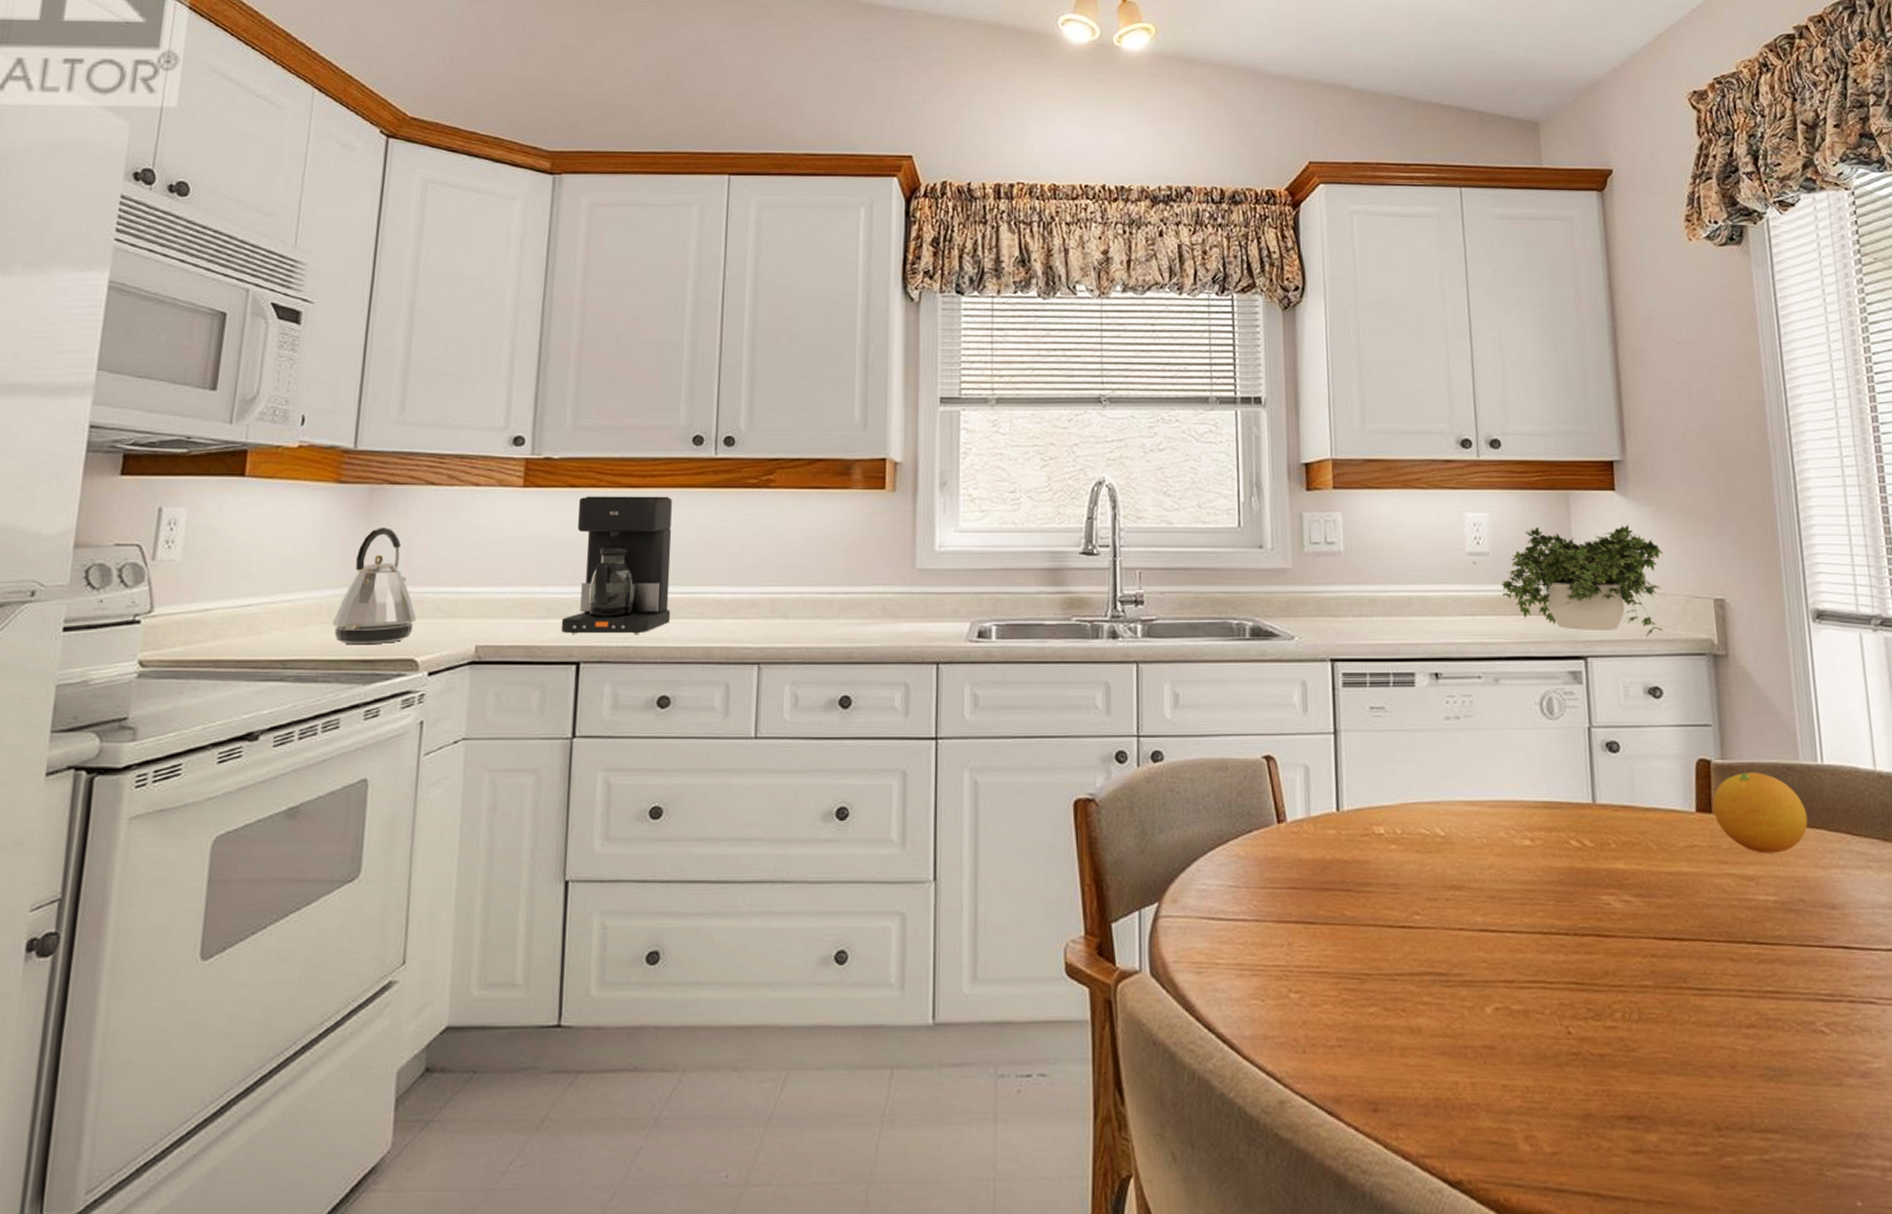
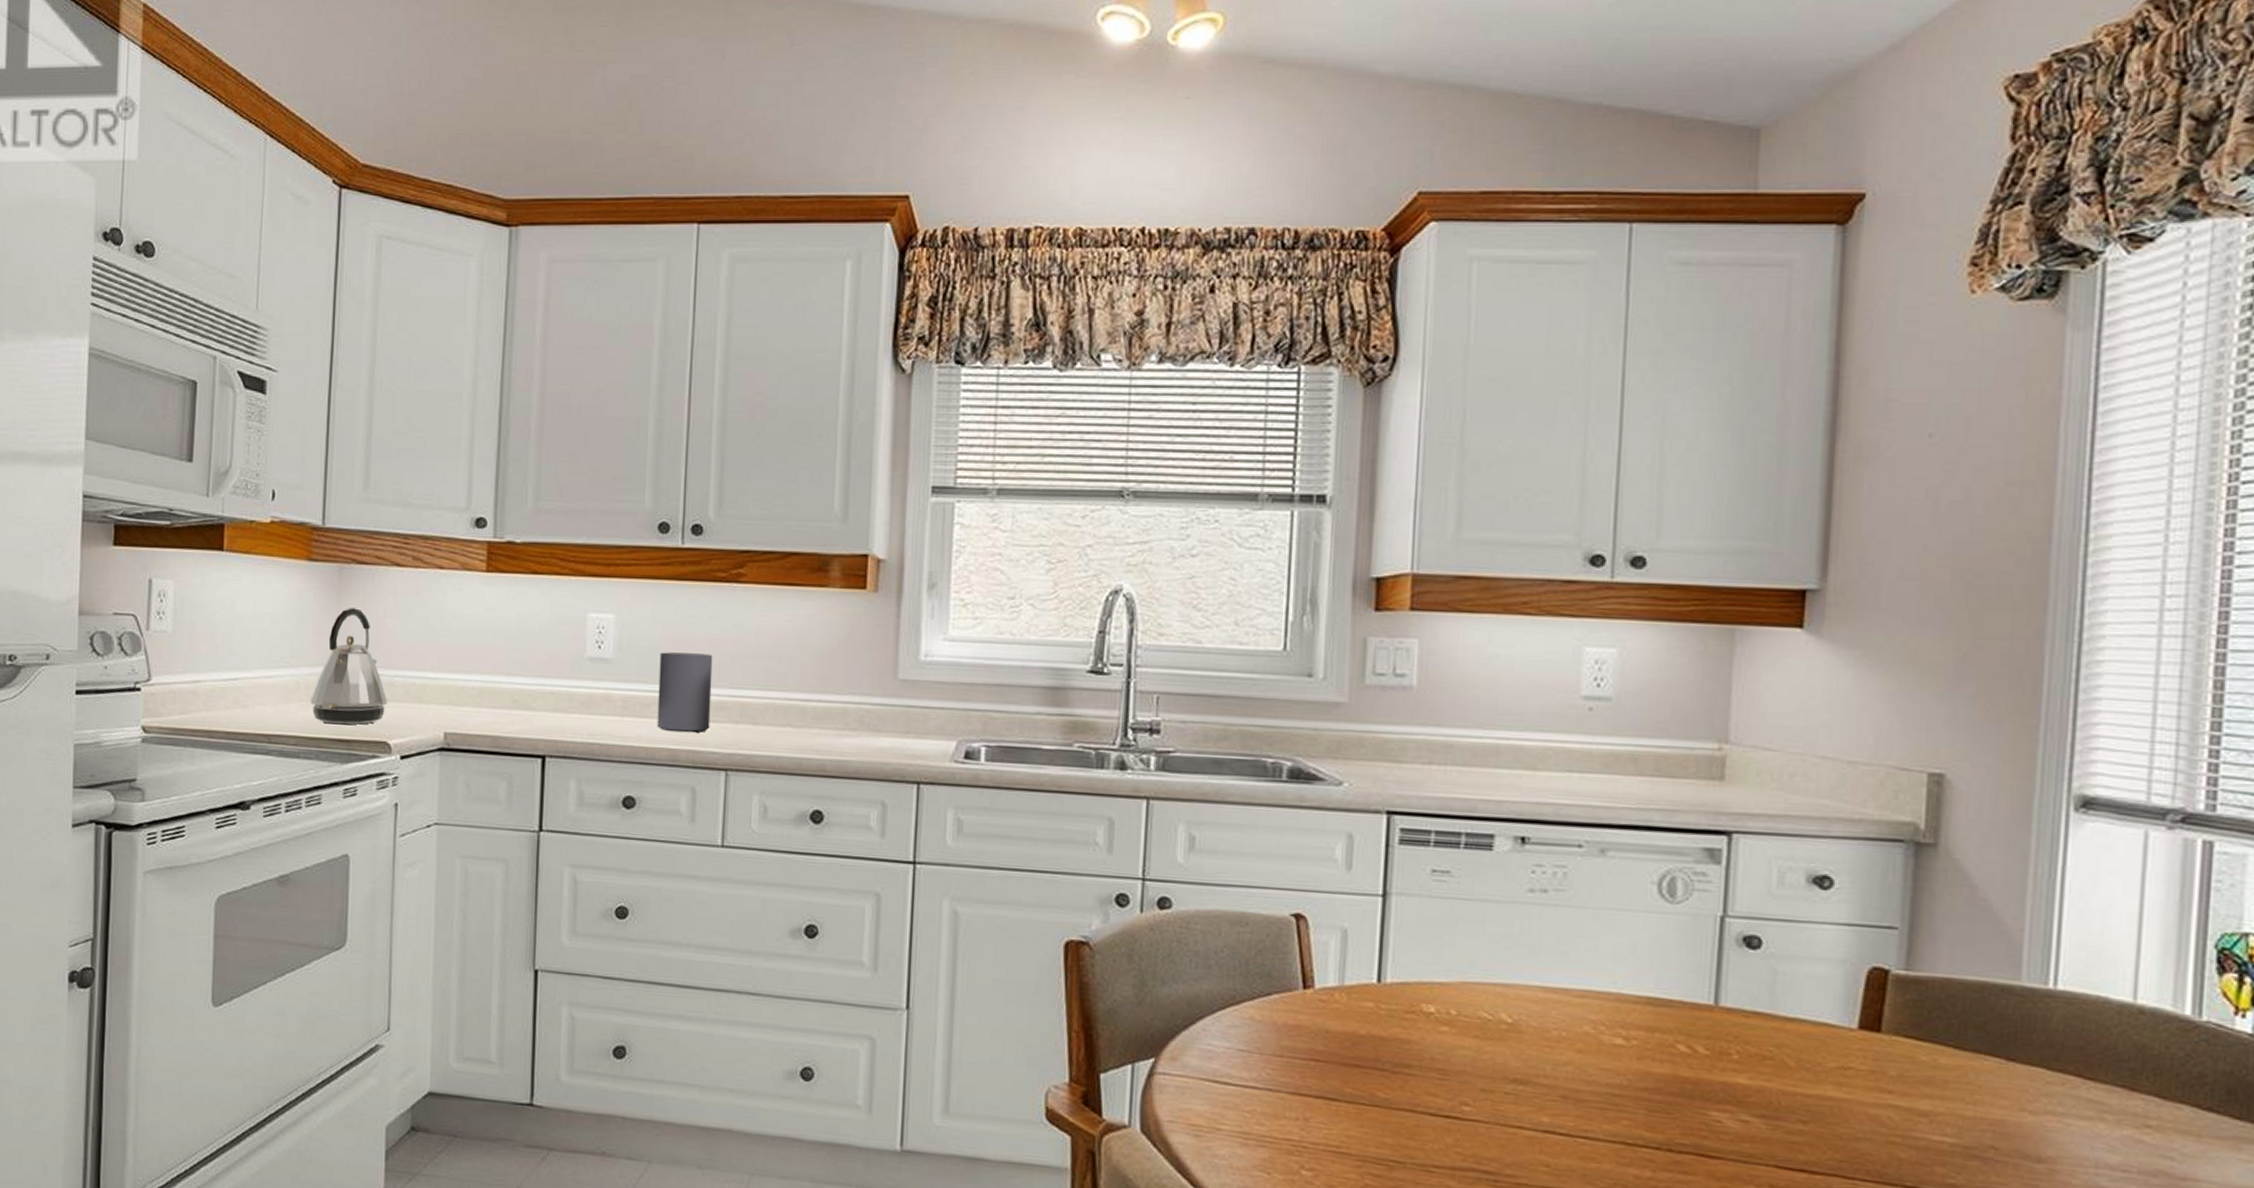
coffee maker: present [560,496,672,634] -> none [526,584,637,731]
canister: none [691,555,745,631] -> present [657,652,713,733]
potted plant: present [1501,525,1664,638] -> none [1623,668,1863,815]
fruit: present [1712,772,1808,854] -> none [1882,988,2020,1089]

